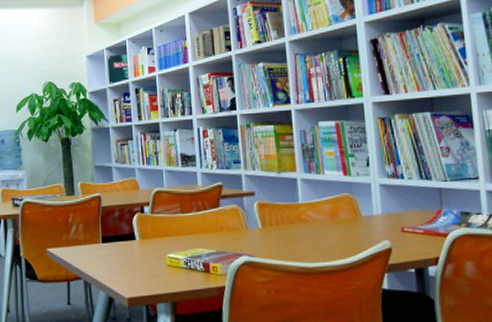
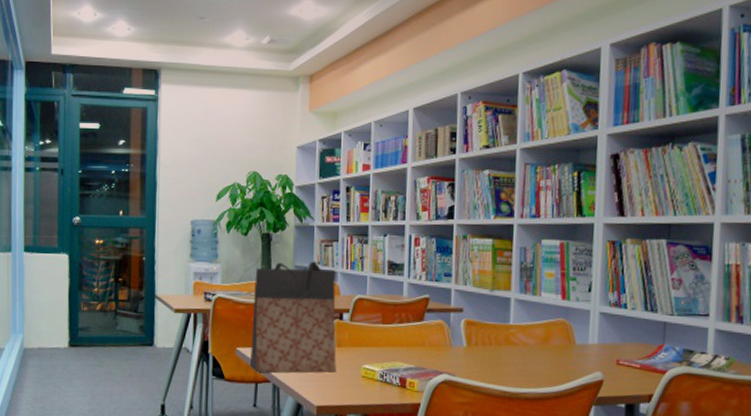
bag: none [58,160,143,271] -> present [250,261,337,373]

